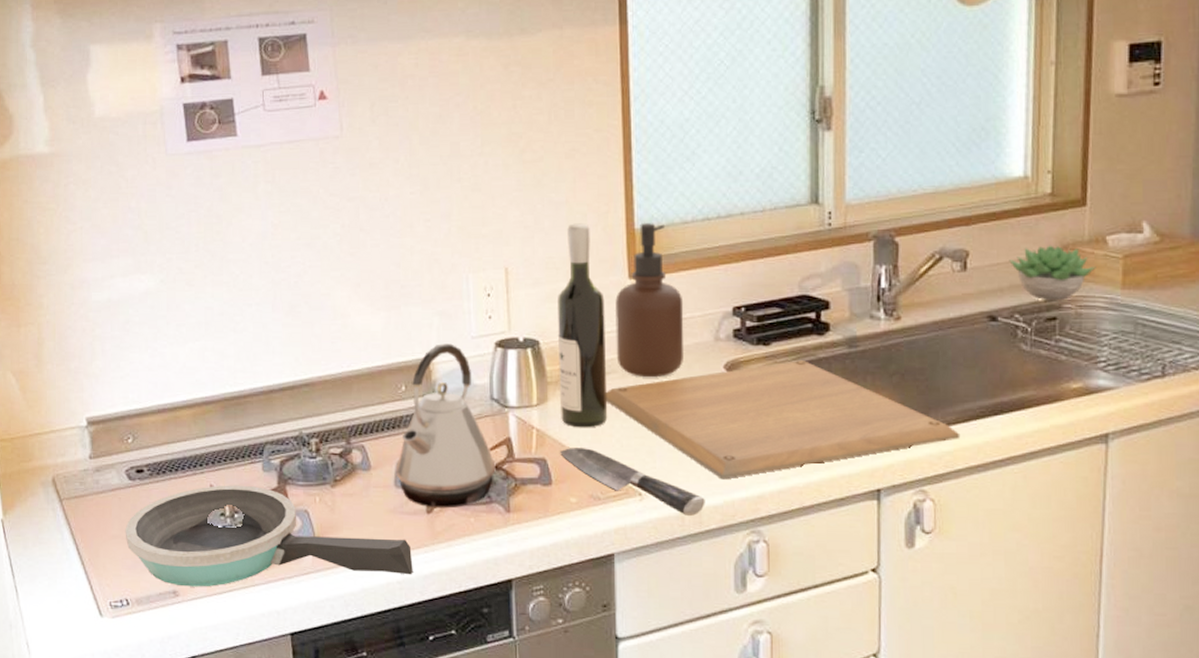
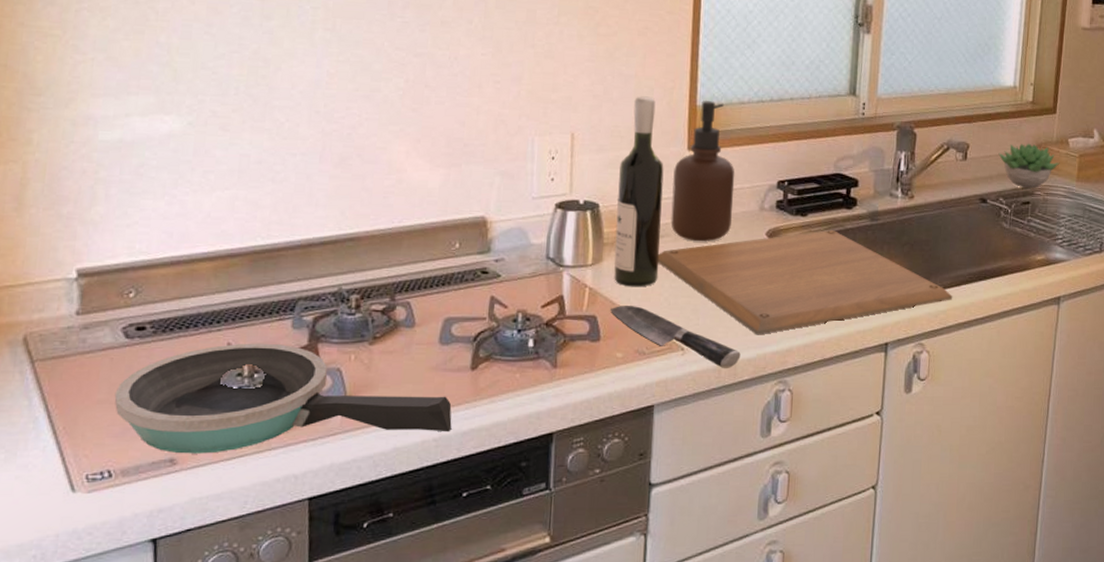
kettle: present [397,343,496,509] -> none [442,203,546,365]

